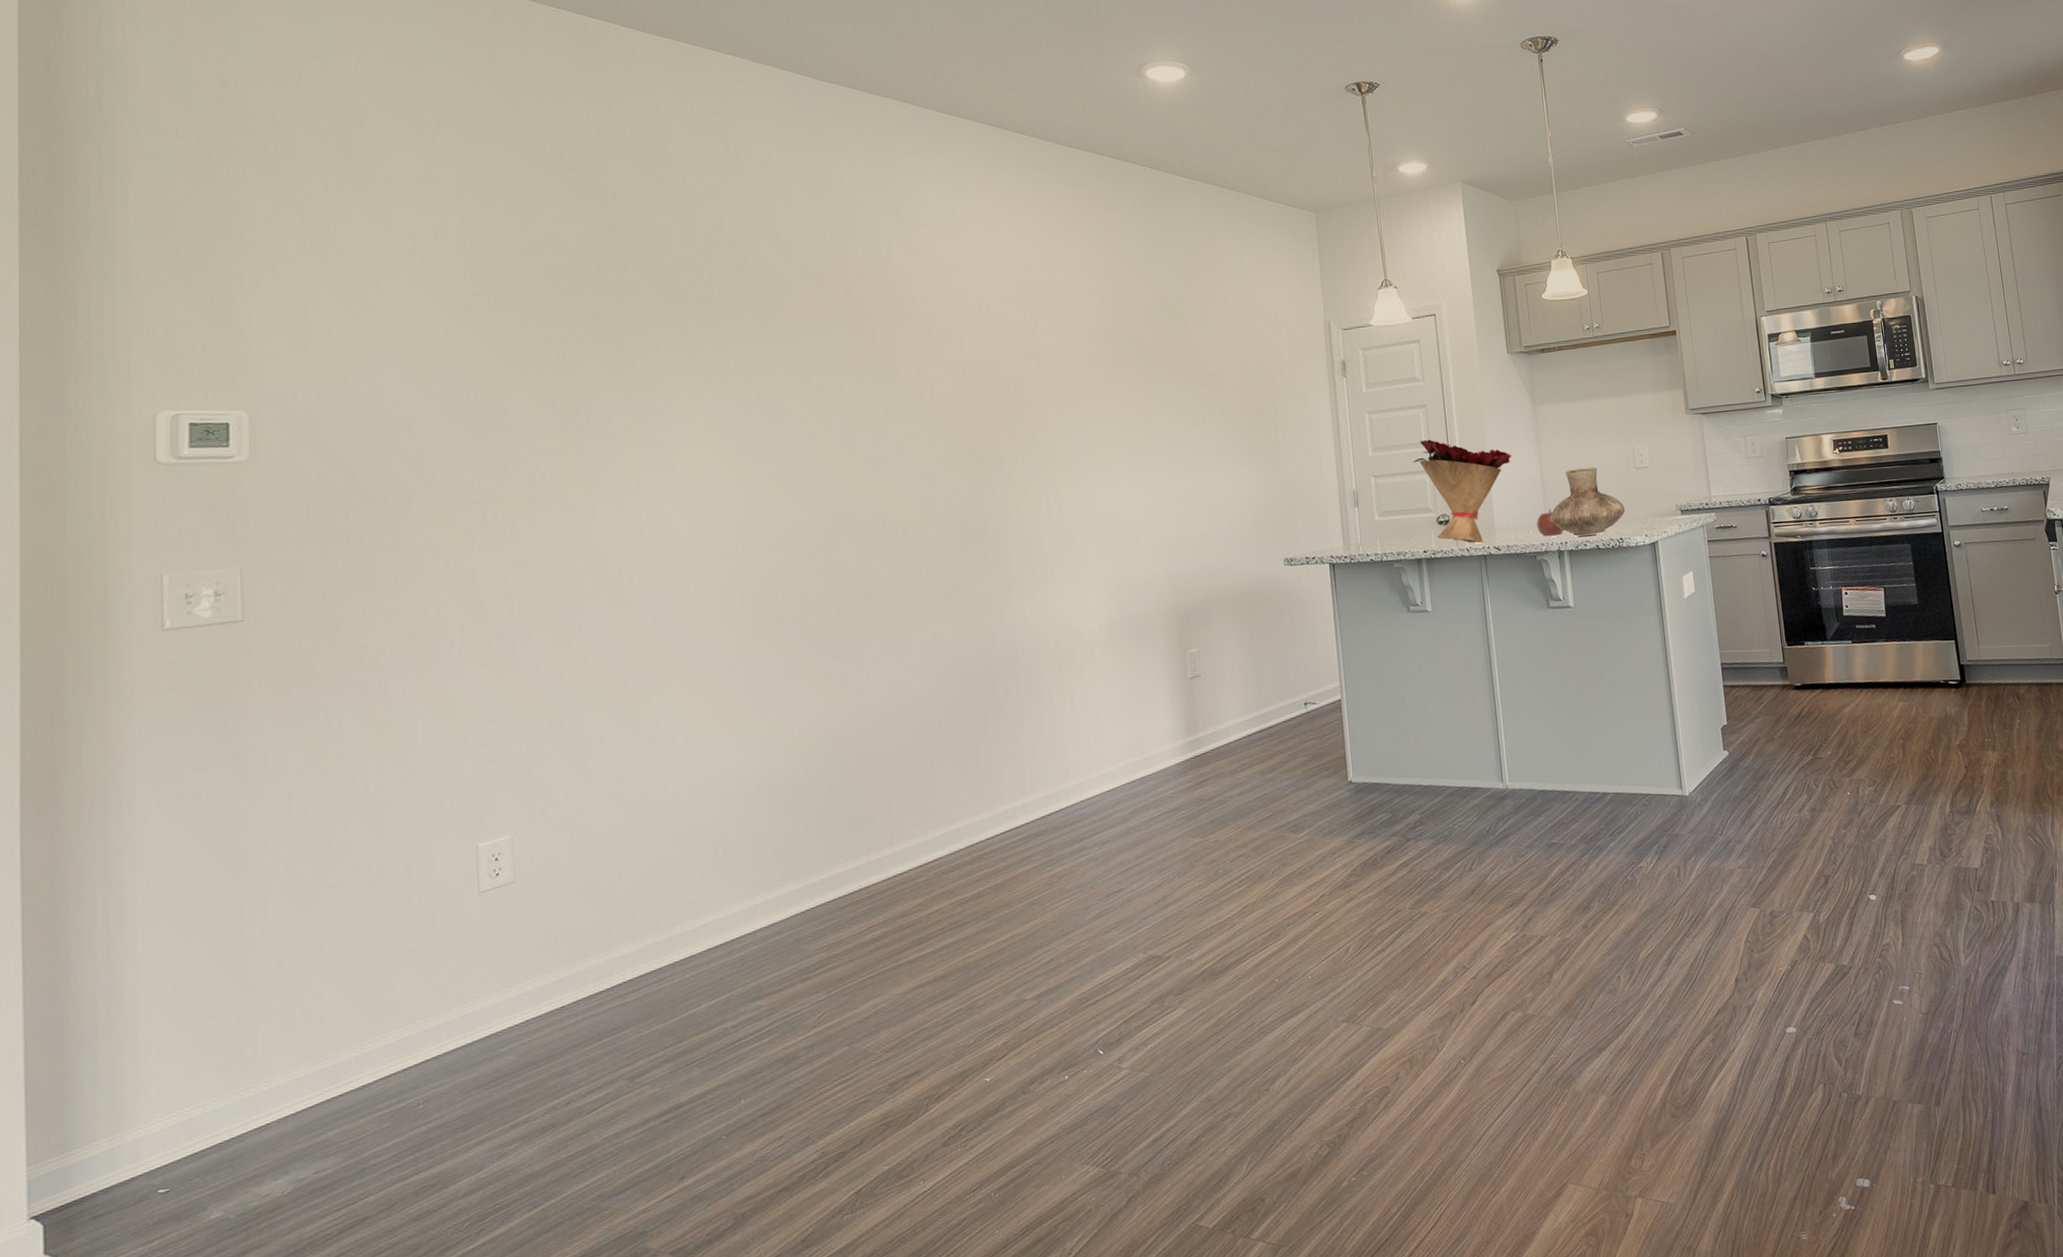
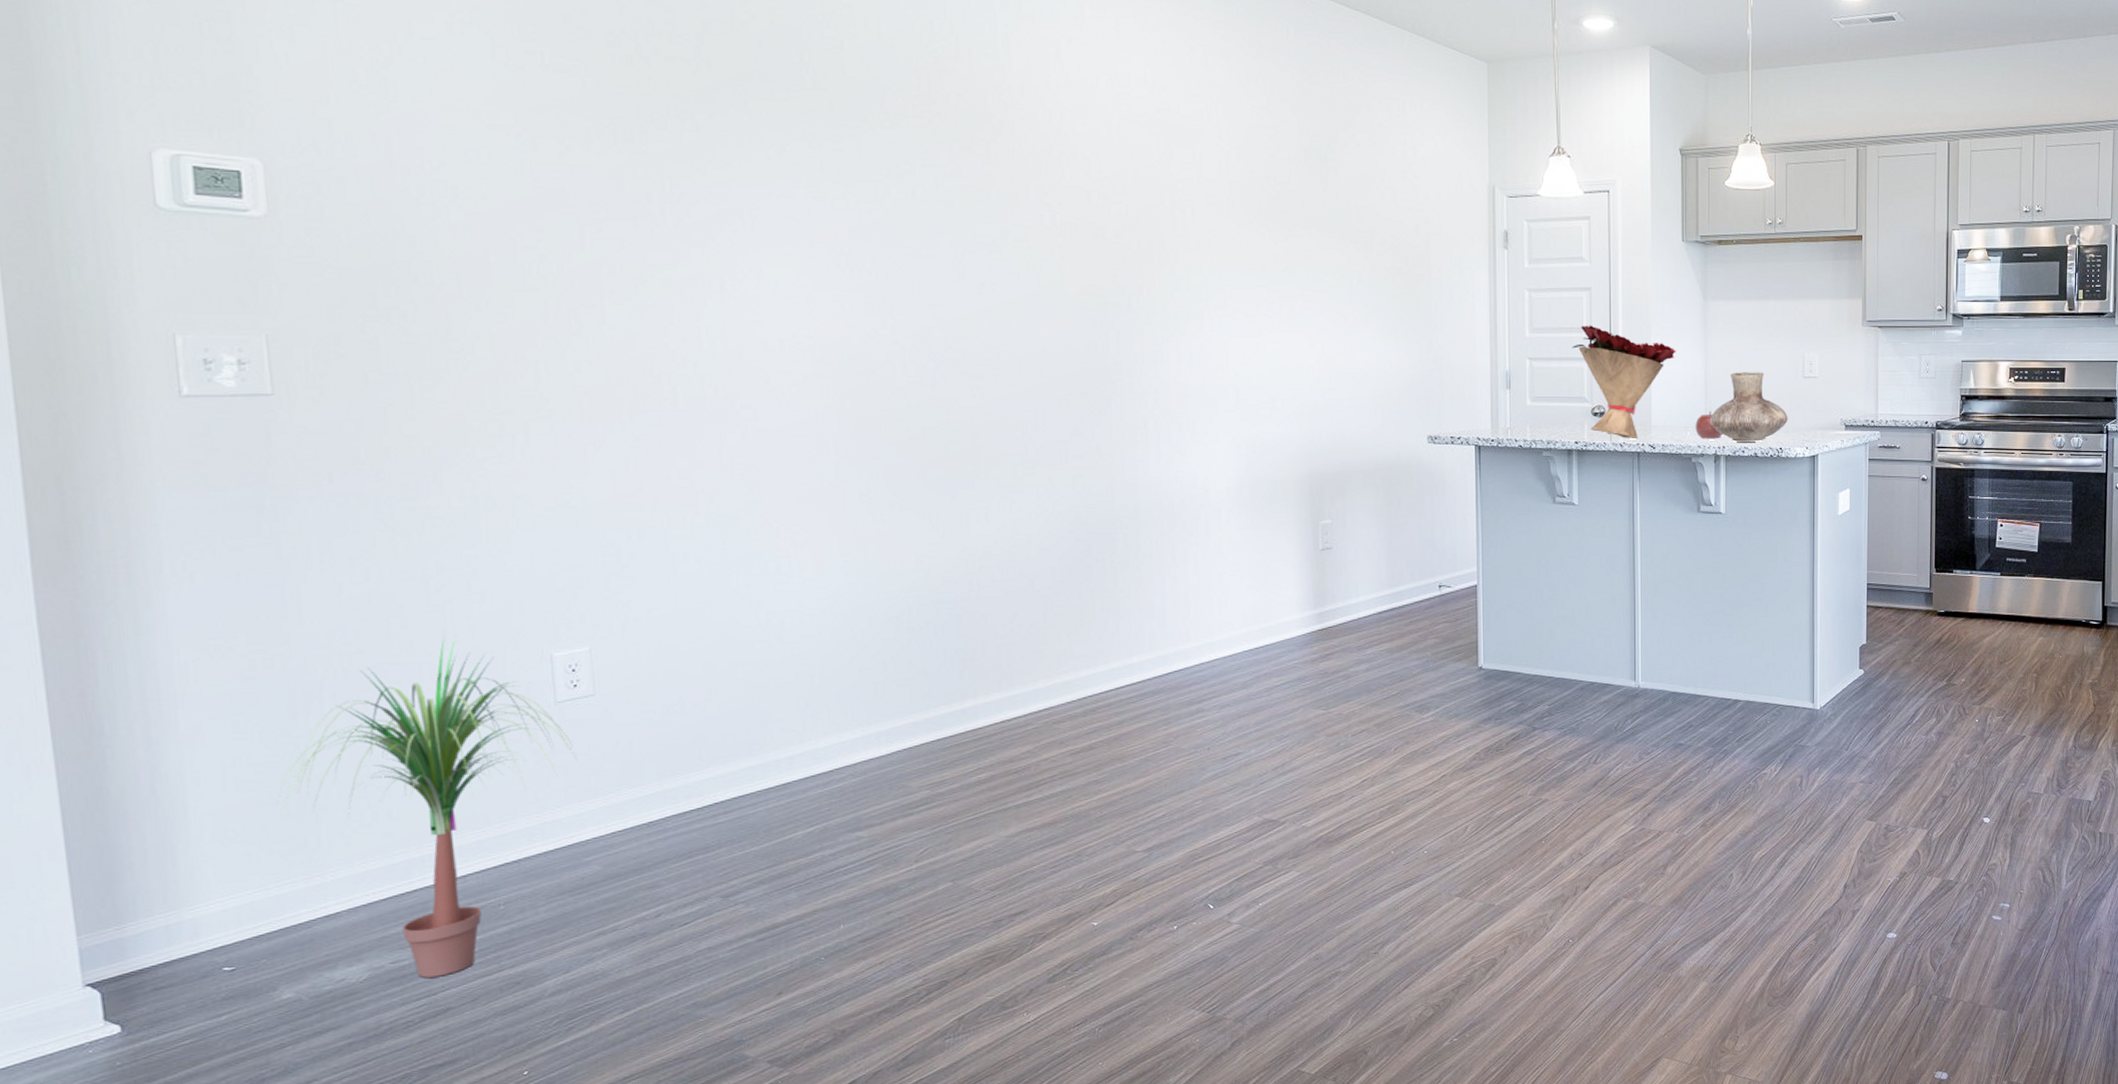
potted plant: none [220,838,497,1187] -> present [278,639,577,978]

